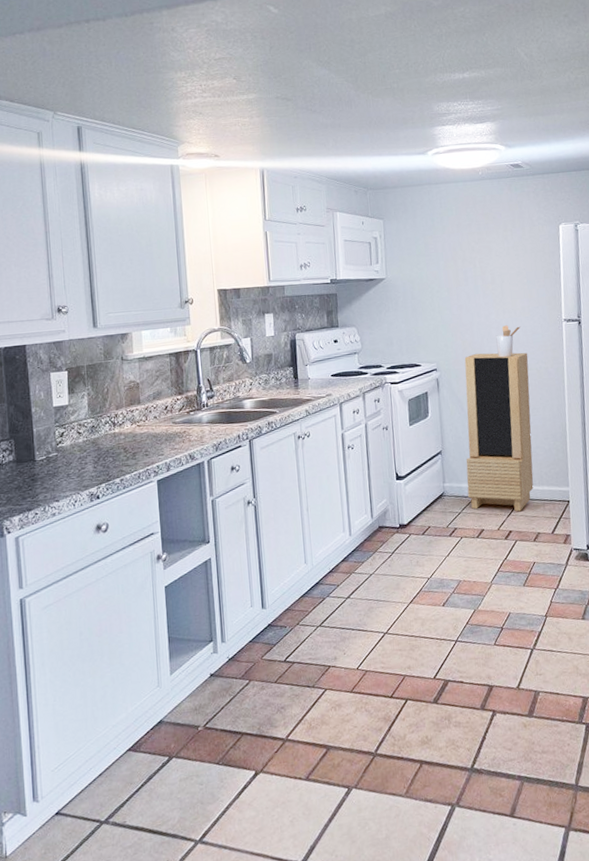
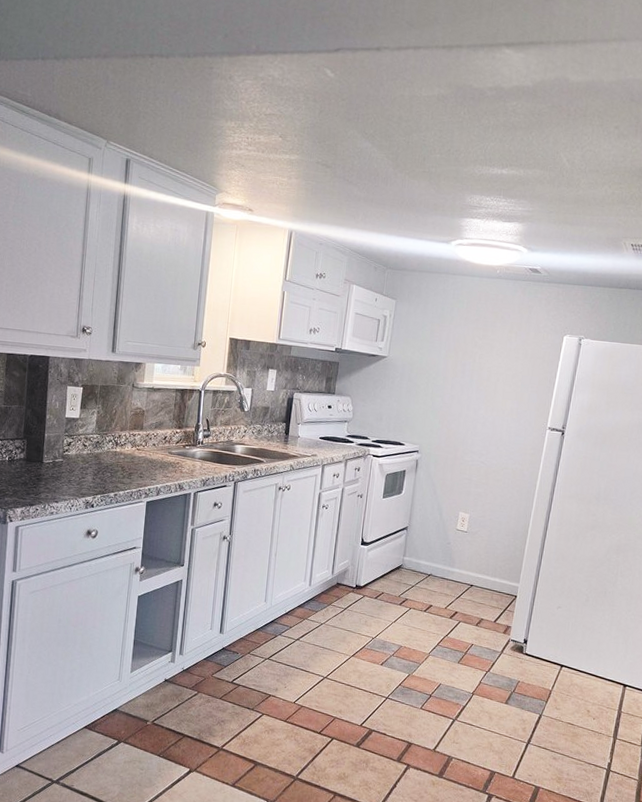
storage cabinet: present [464,352,534,512] -> none [424,443,507,597]
utensil holder: present [496,325,521,358] -> none [478,422,506,453]

